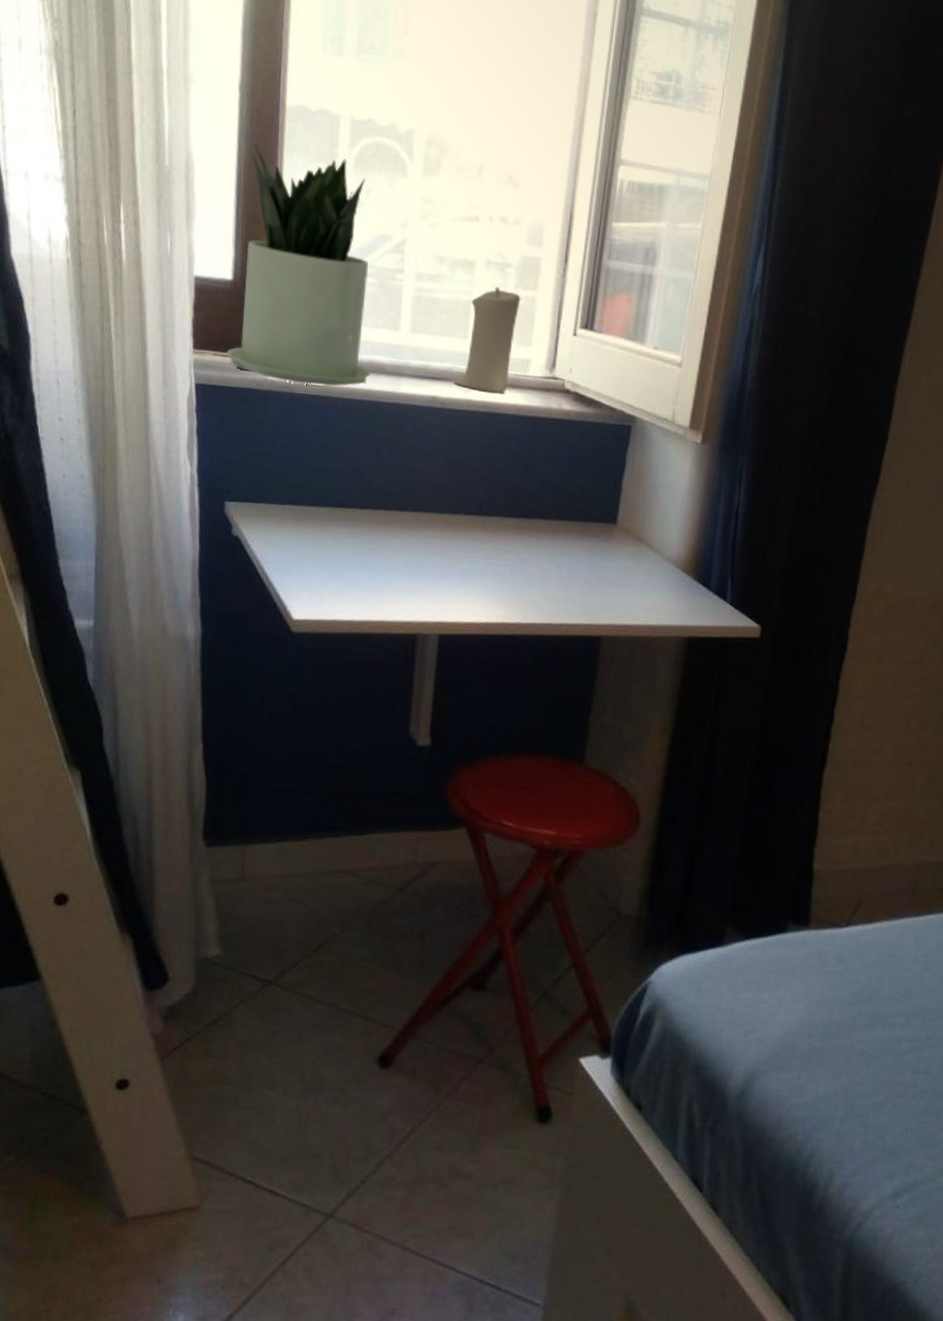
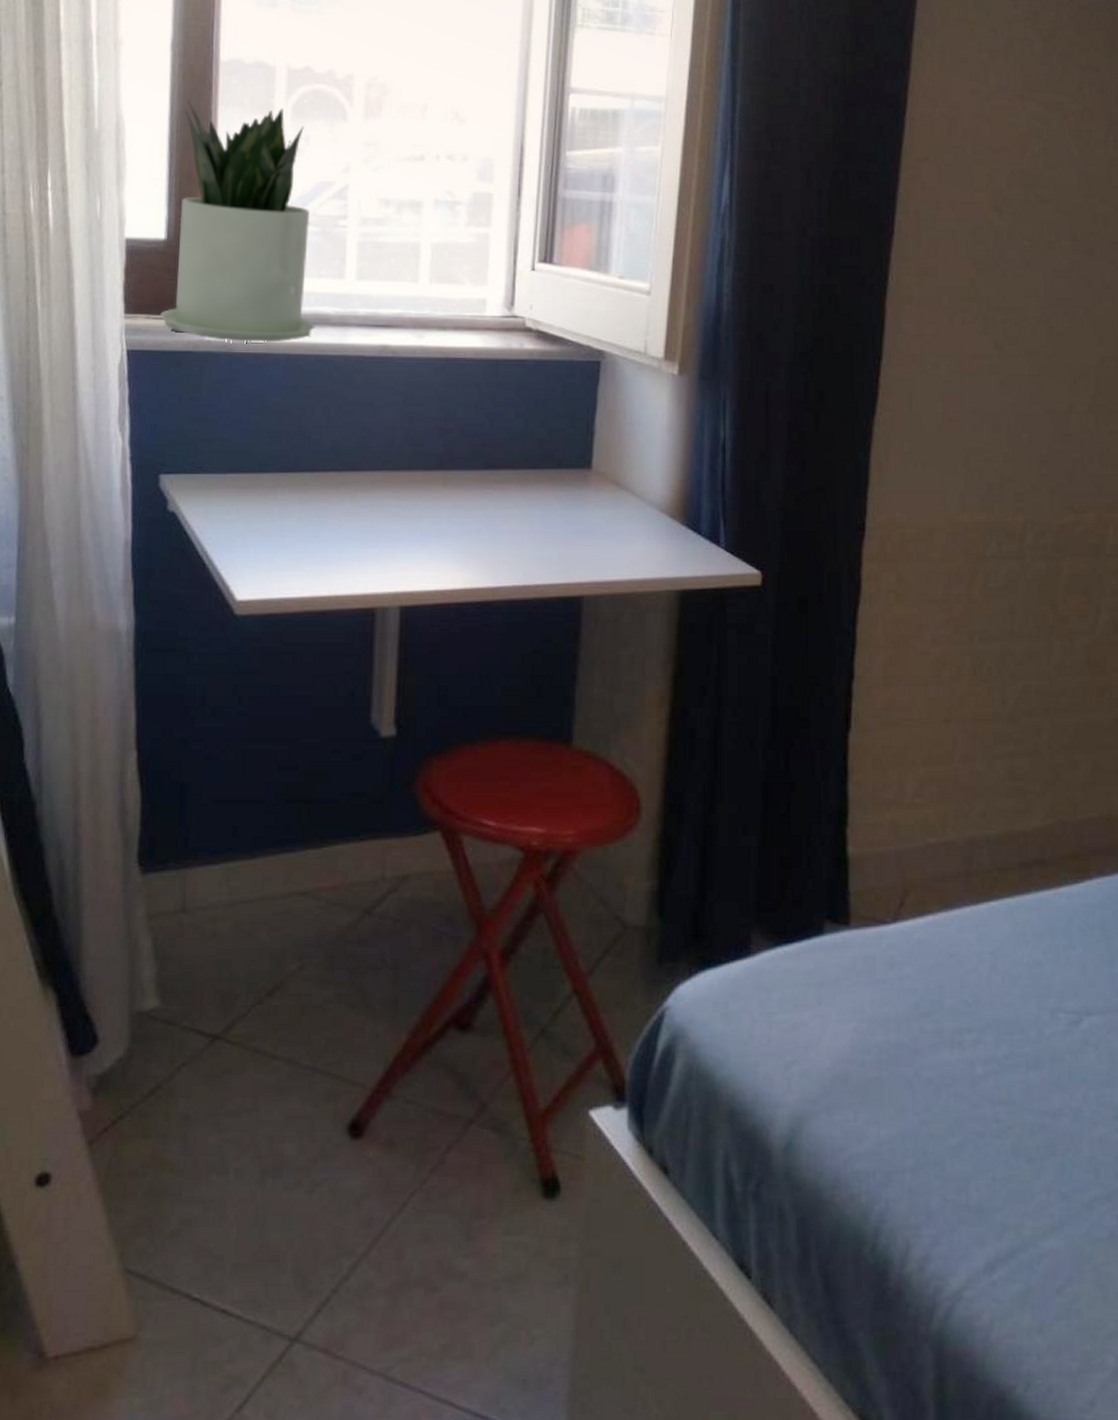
candle: present [453,287,521,393] -> none [405,226,473,337]

